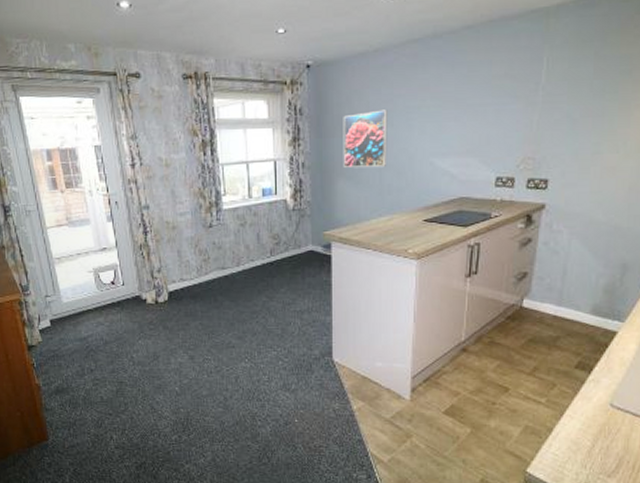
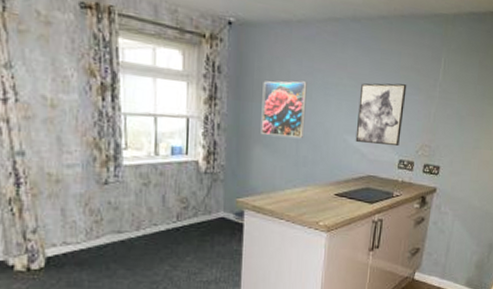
wall art: none [443,95,501,163] -> present [355,83,407,146]

